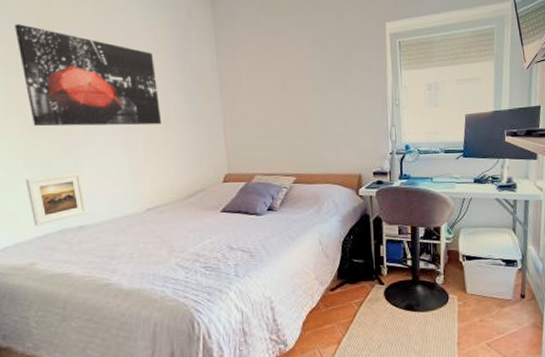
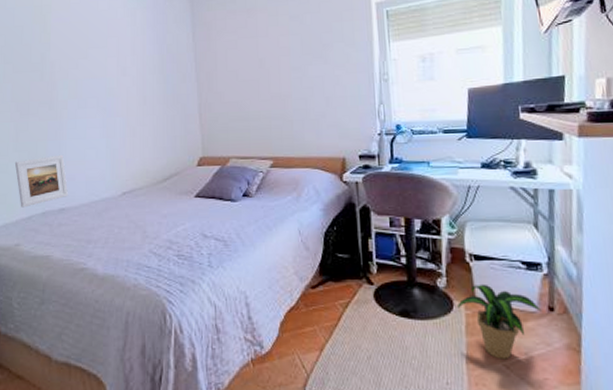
wall art: present [15,24,162,127] -> none [12,16,139,111]
potted plant: none [451,279,515,339] -> present [456,284,541,360]

